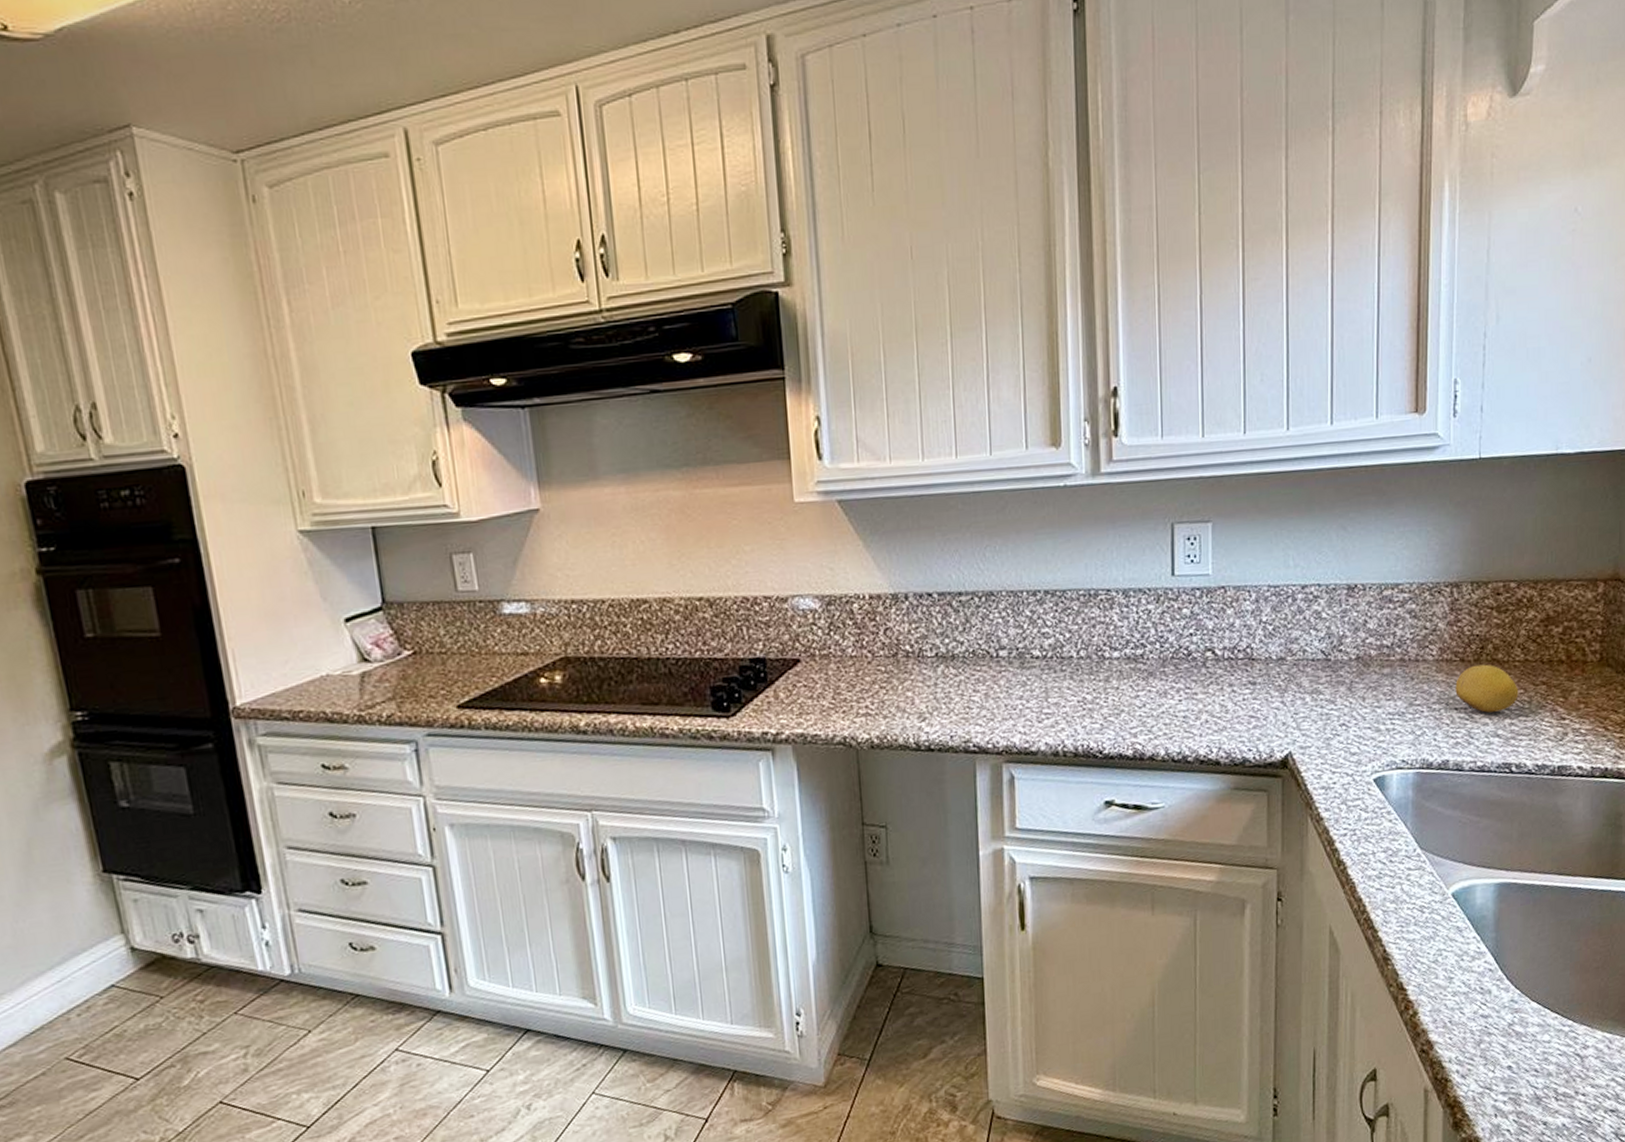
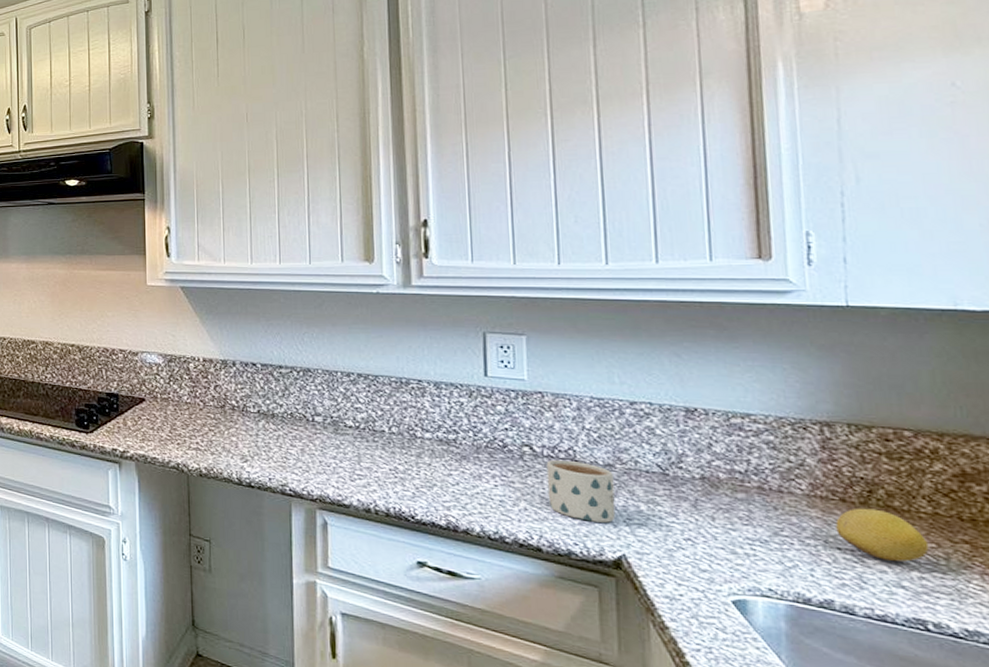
mug: none [1226,659,1285,724] -> present [546,459,616,523]

